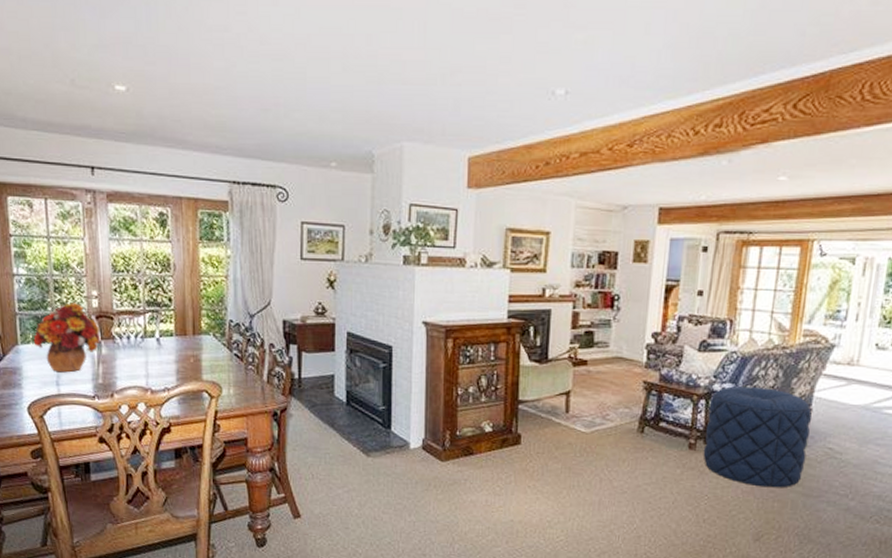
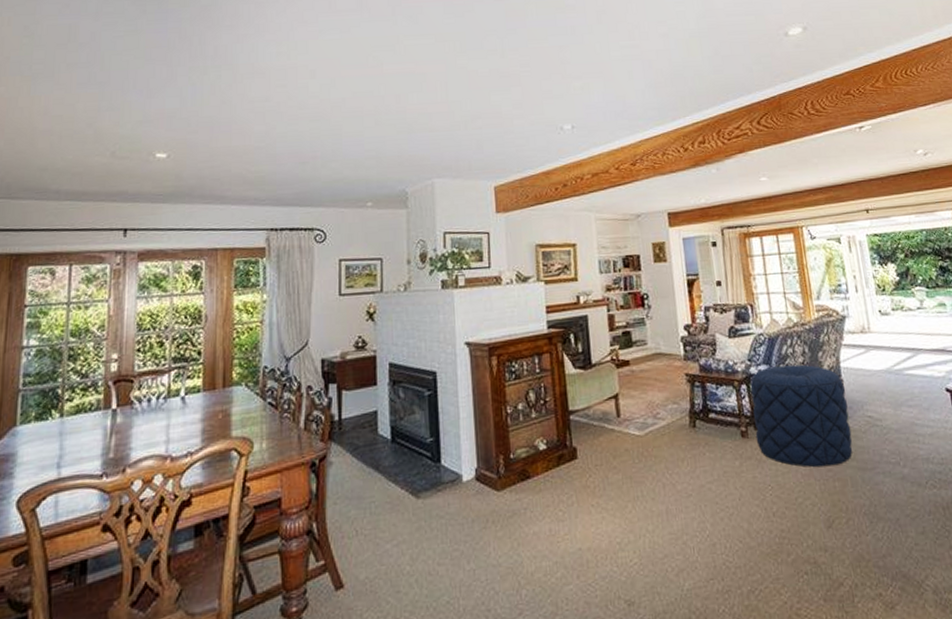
flower arrangement: present [33,303,101,373] -> none [35,369,117,452]

